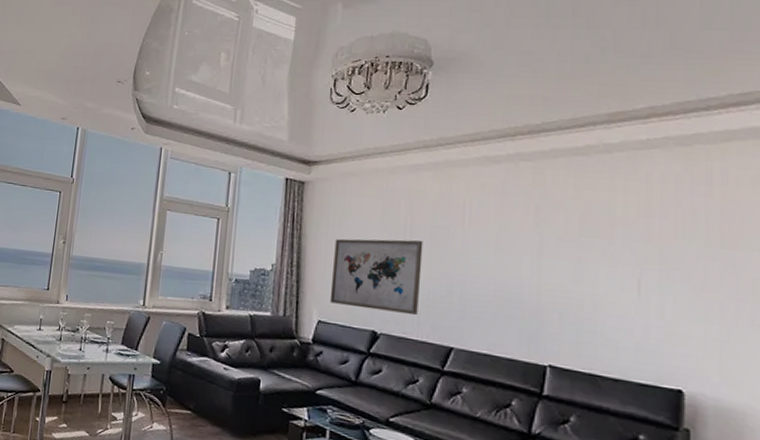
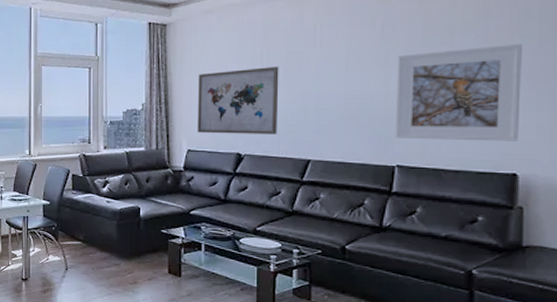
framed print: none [547,244,687,354] -> present [394,43,522,141]

